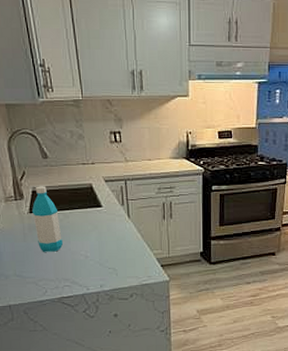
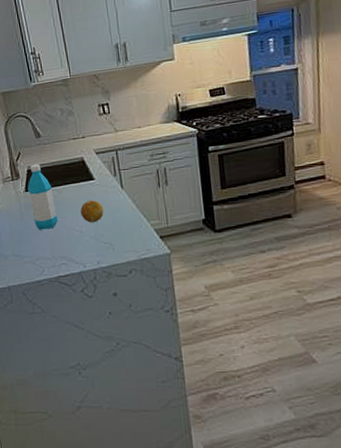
fruit: none [86,226,110,249] -> present [80,199,104,223]

